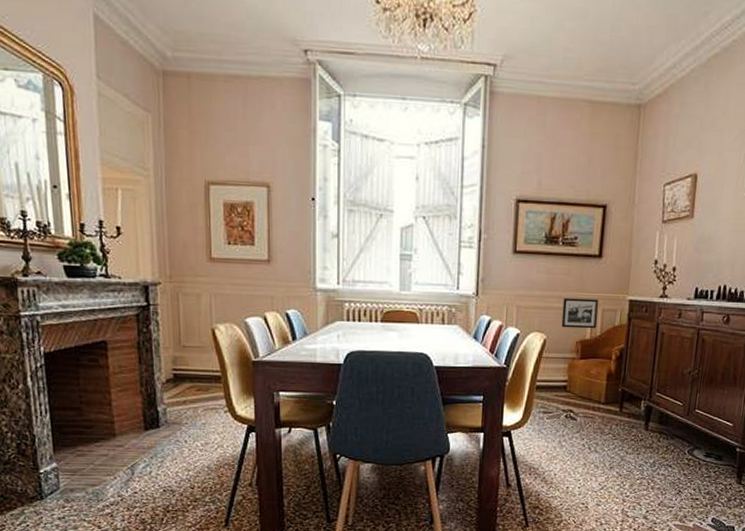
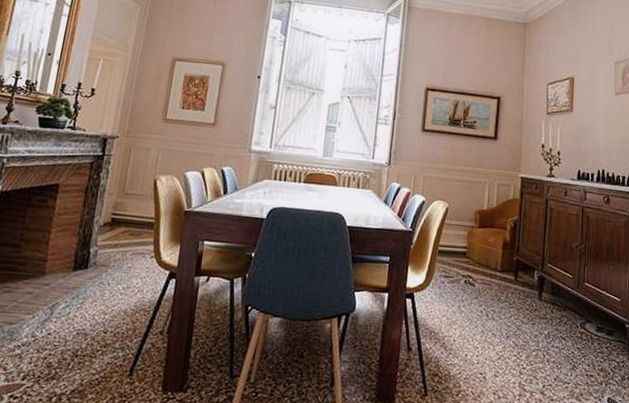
picture frame: present [561,297,598,329] -> none [462,171,494,201]

